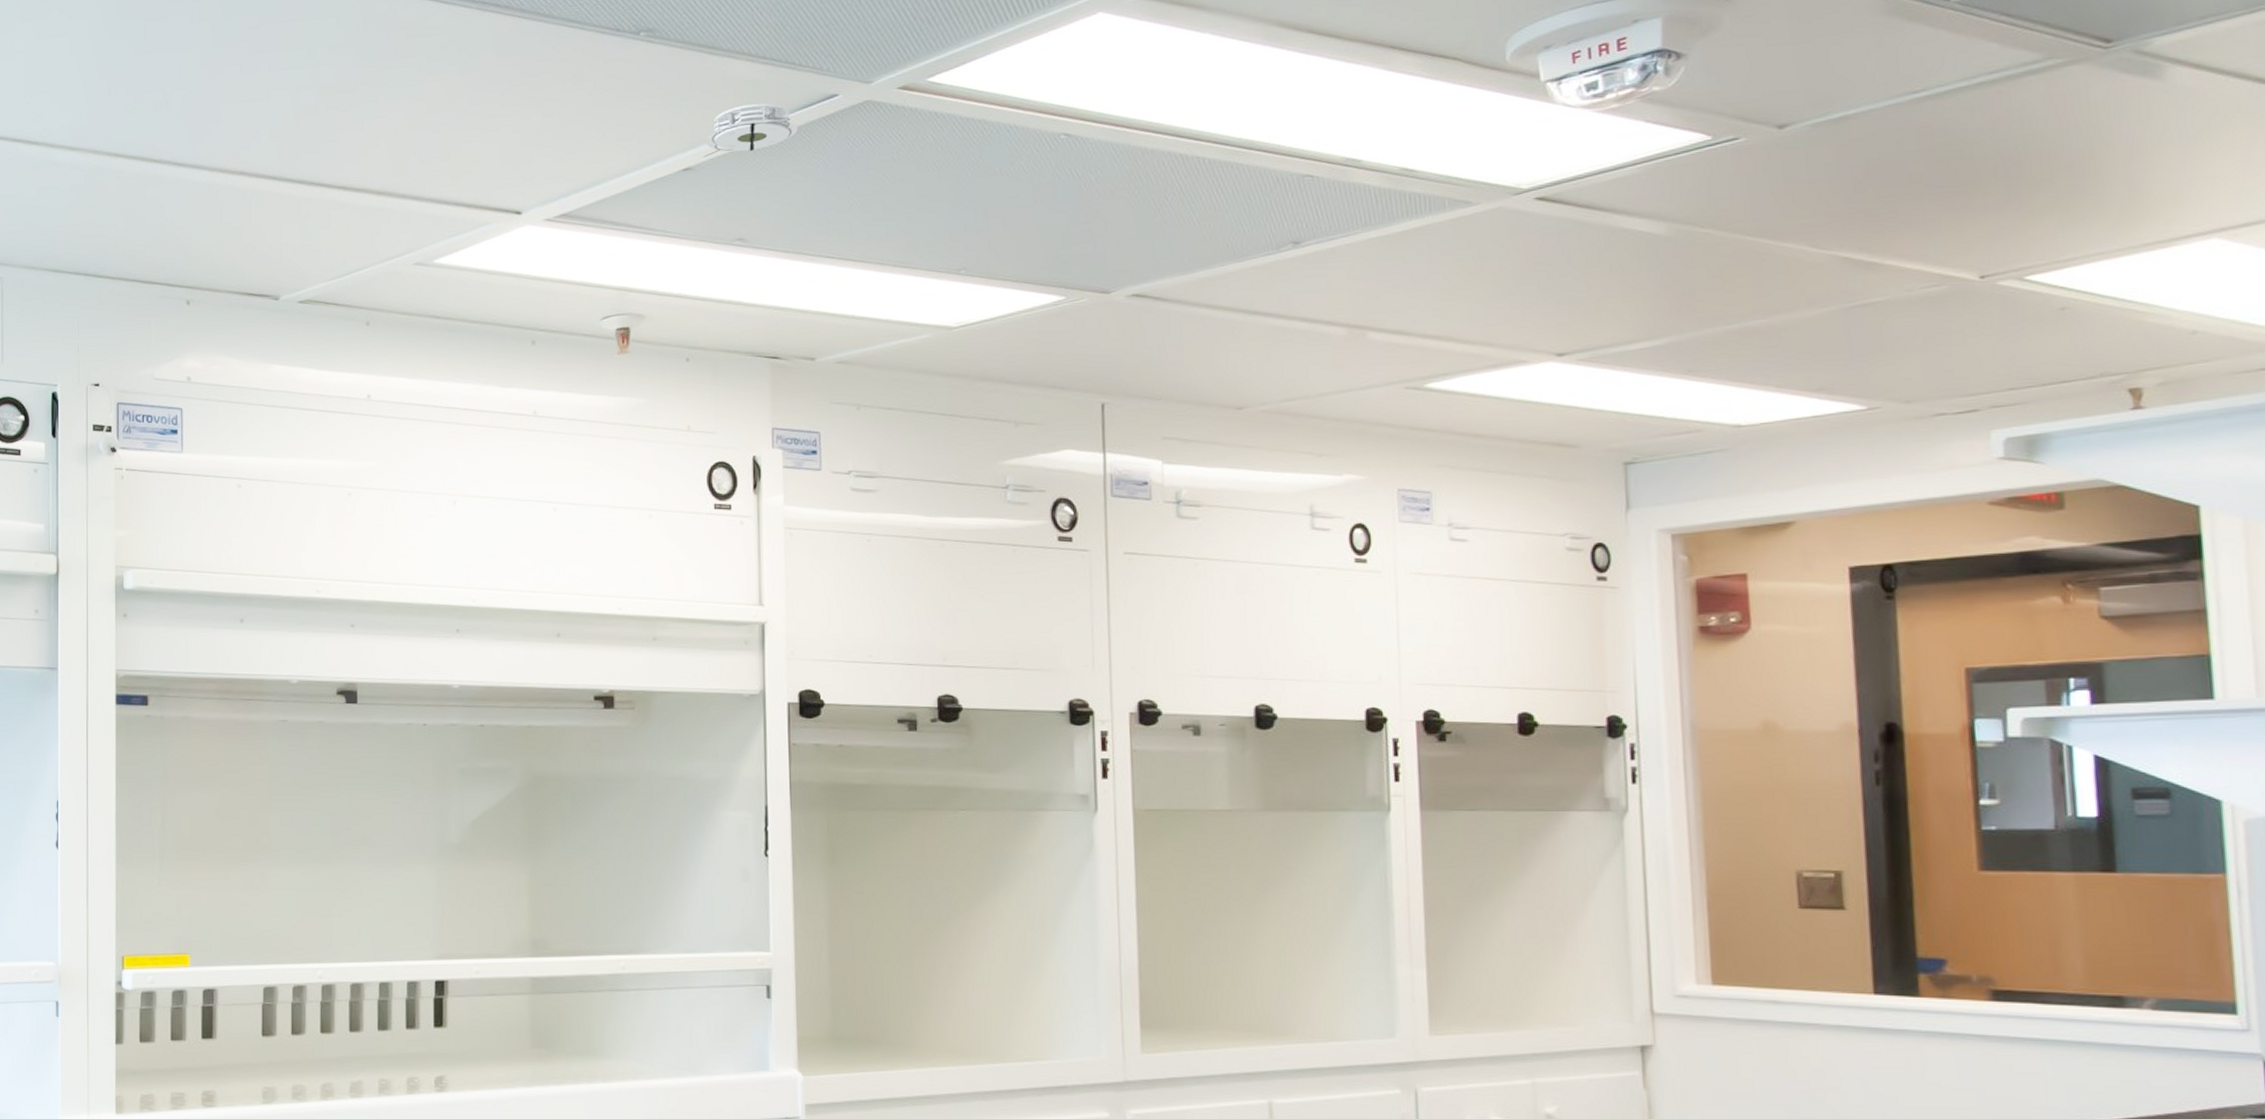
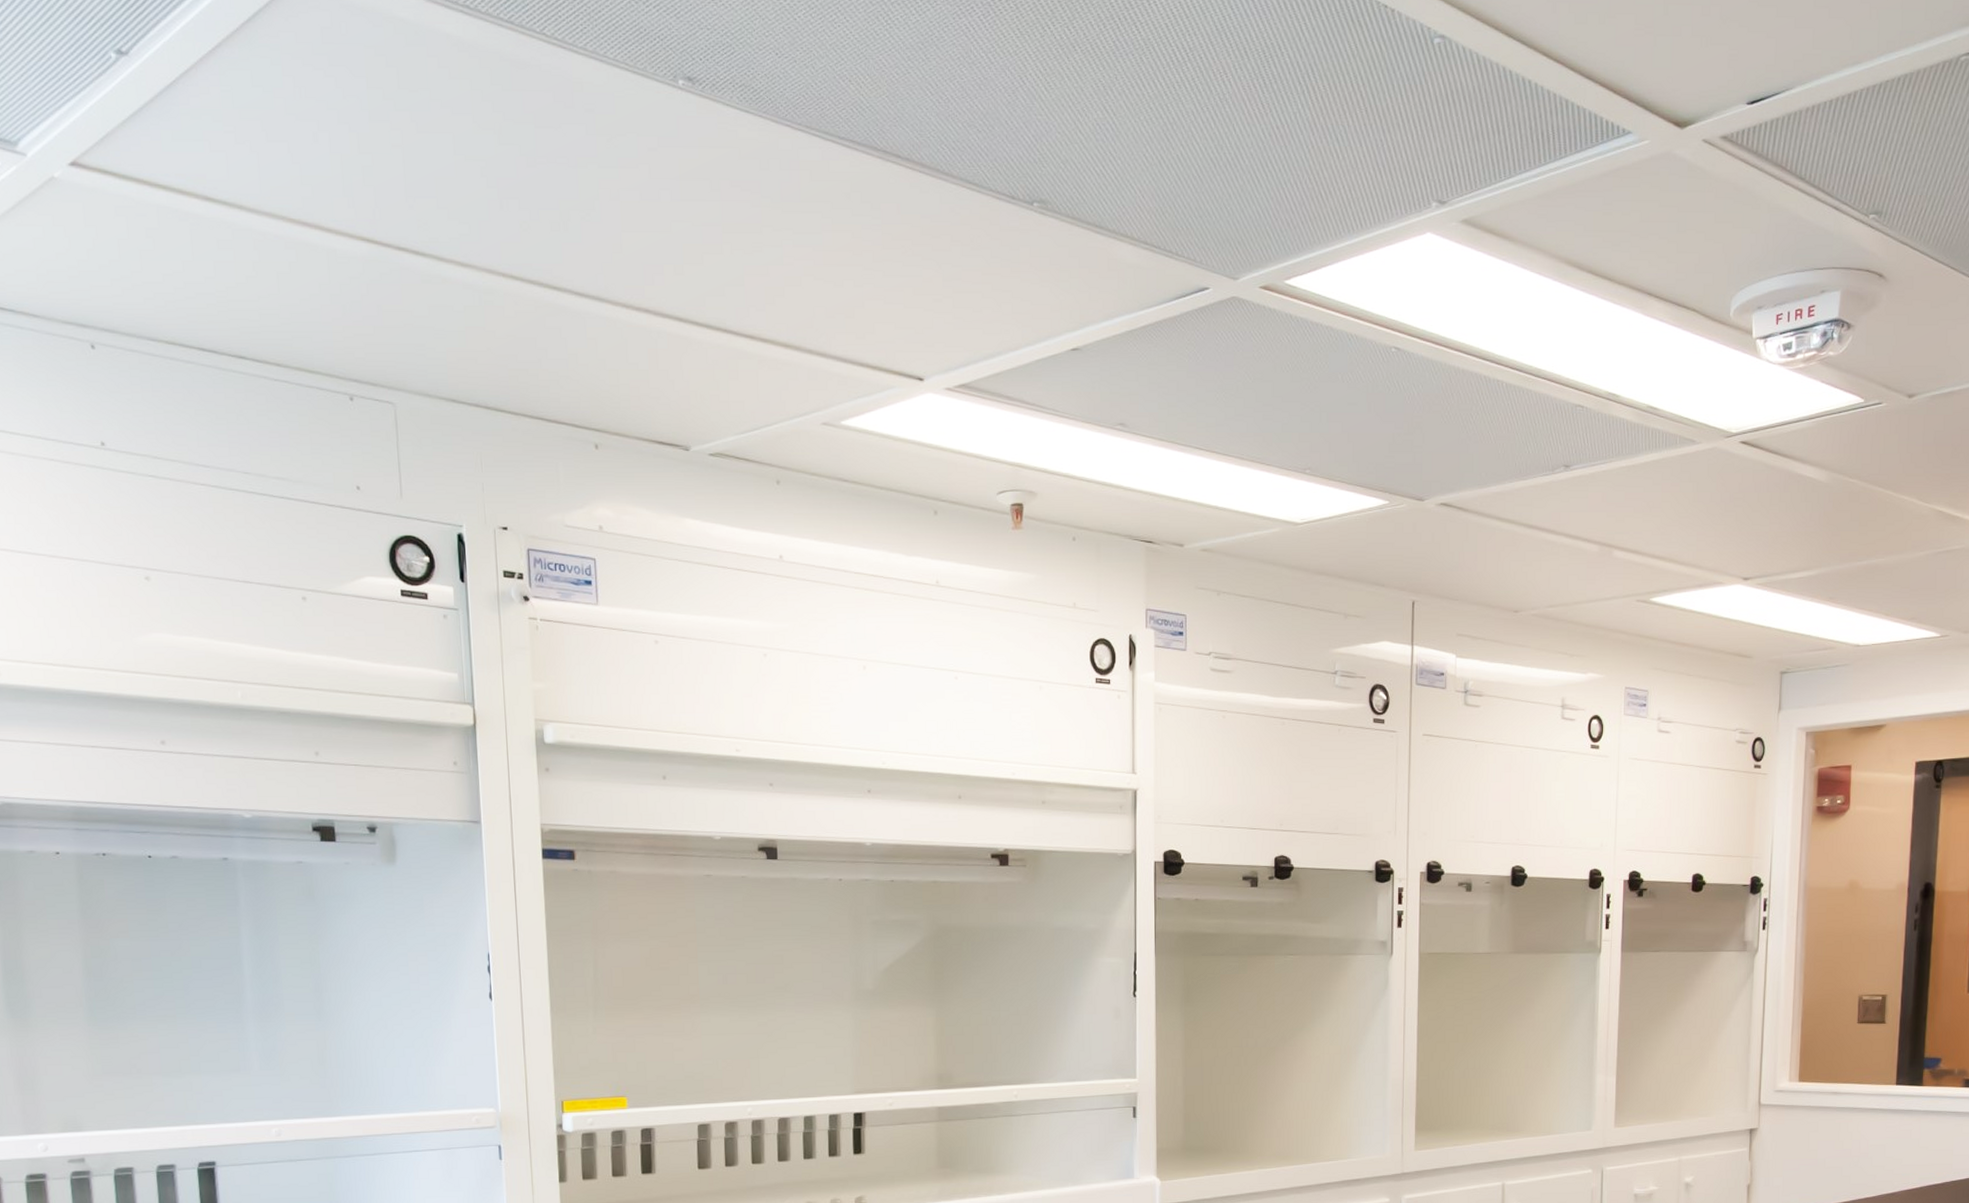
smoke detector: present [703,103,798,158] -> none [1090,289,1174,339]

